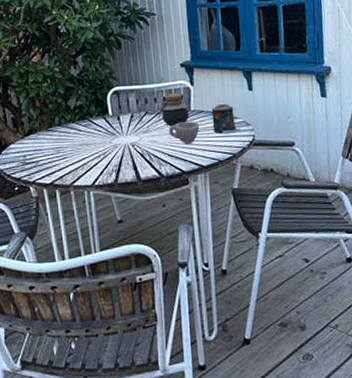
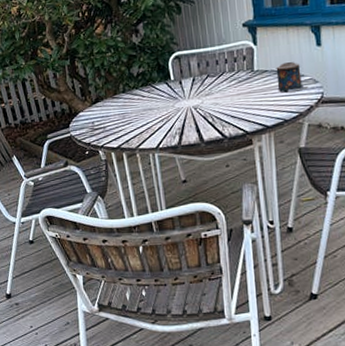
jar: present [157,93,189,127] -> none [219,54,252,88]
cup: present [168,121,200,143] -> none [231,81,264,104]

